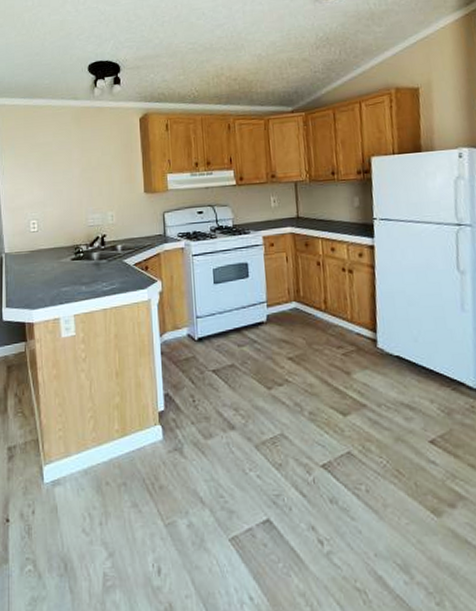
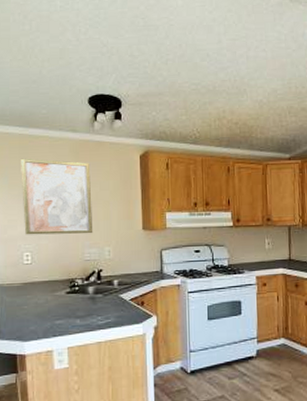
wall art: none [26,128,96,203] -> present [21,158,93,235]

